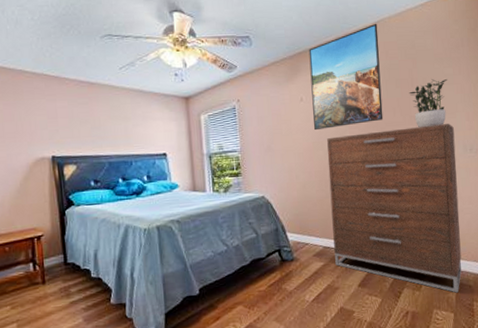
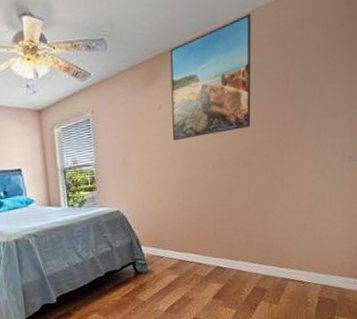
dresser: present [327,124,462,293] -> none [186,129,333,307]
potted plant: present [409,79,448,128] -> none [283,77,331,135]

